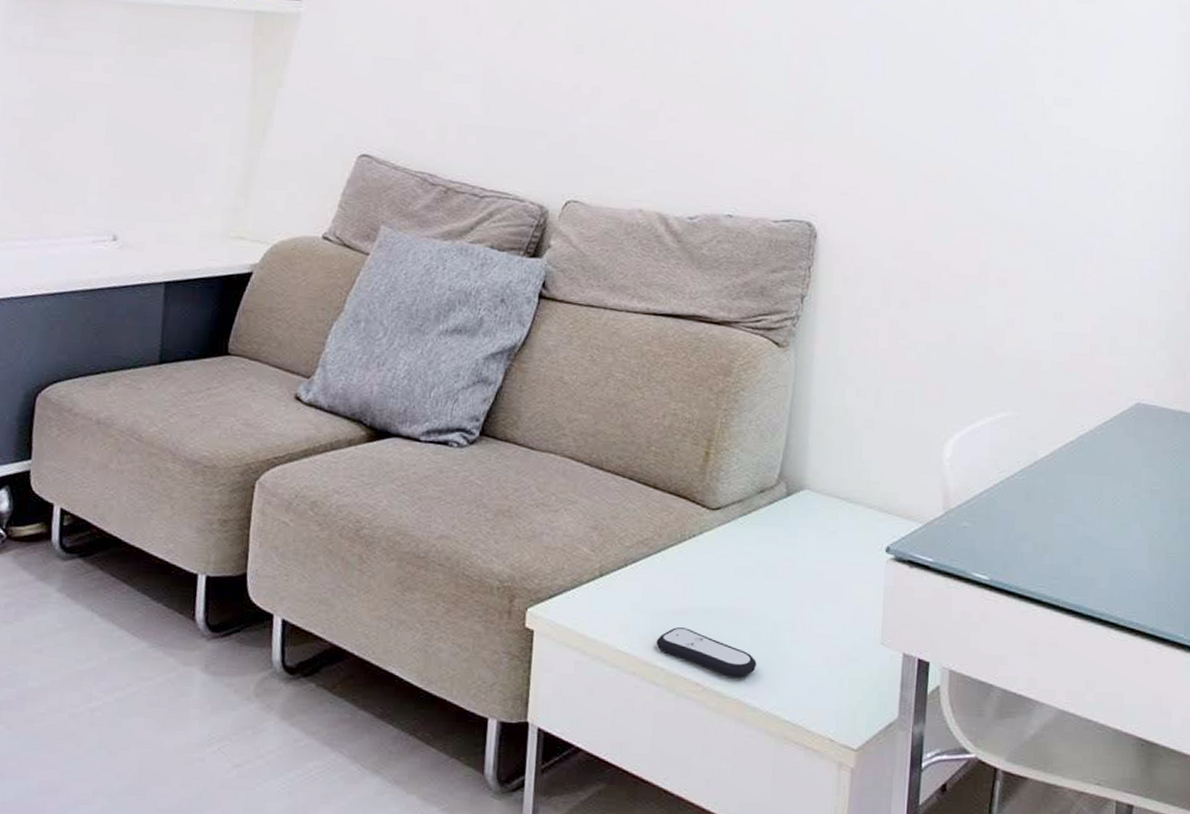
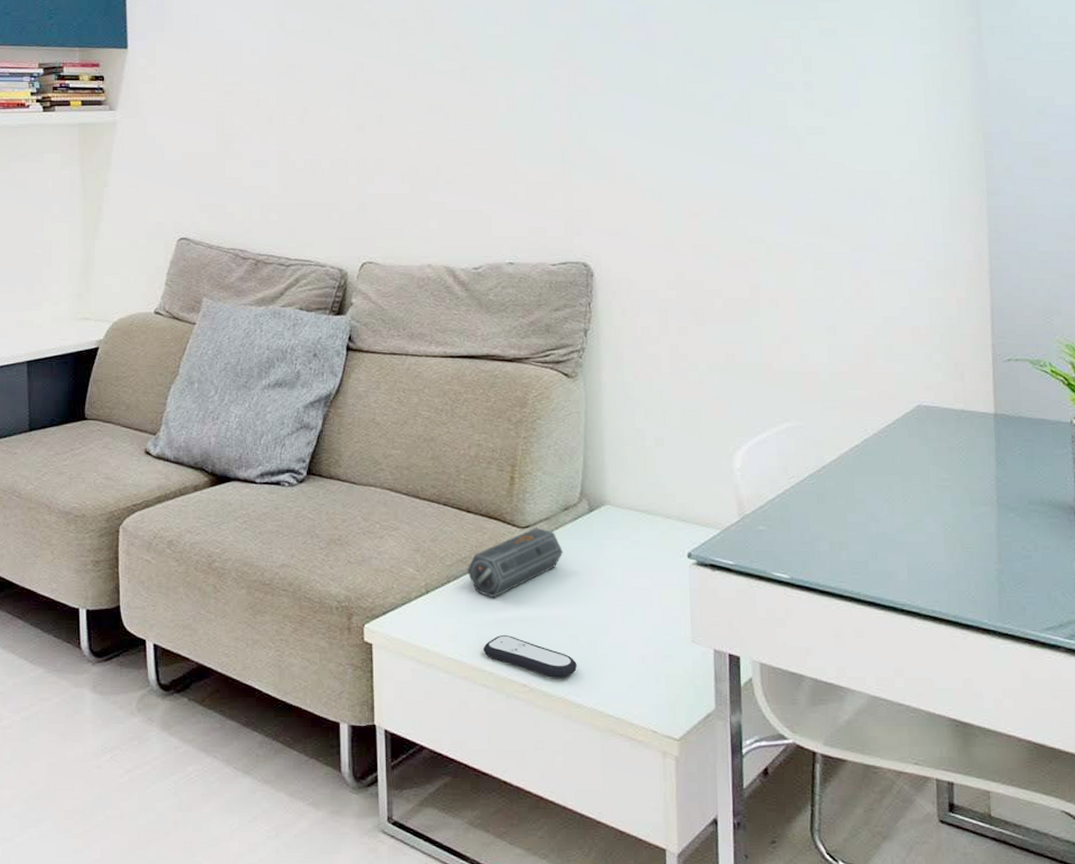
speaker: none [647,510,755,586] -> present [467,528,564,598]

